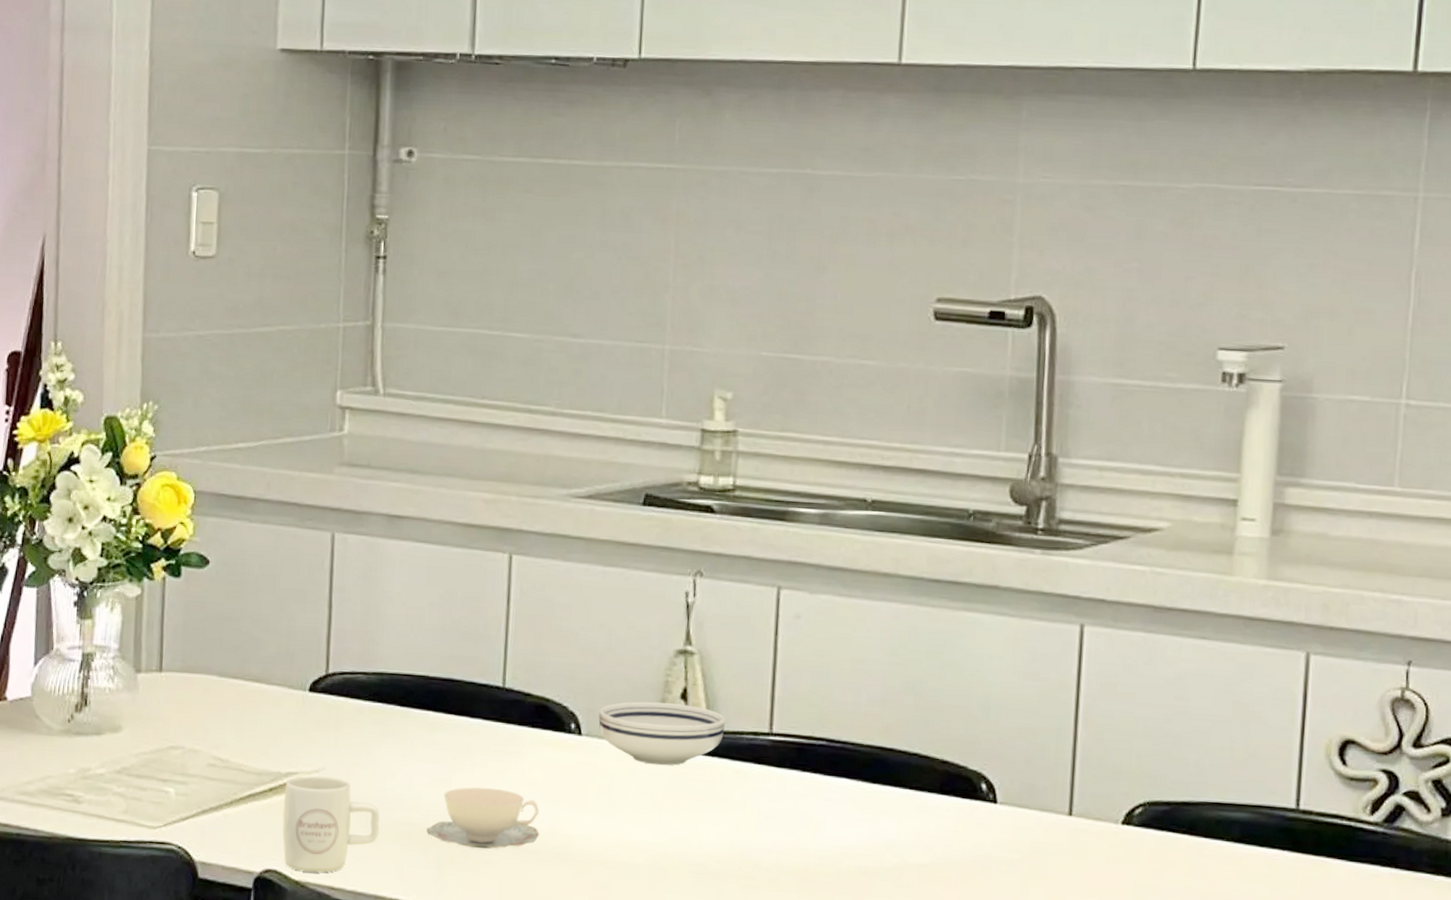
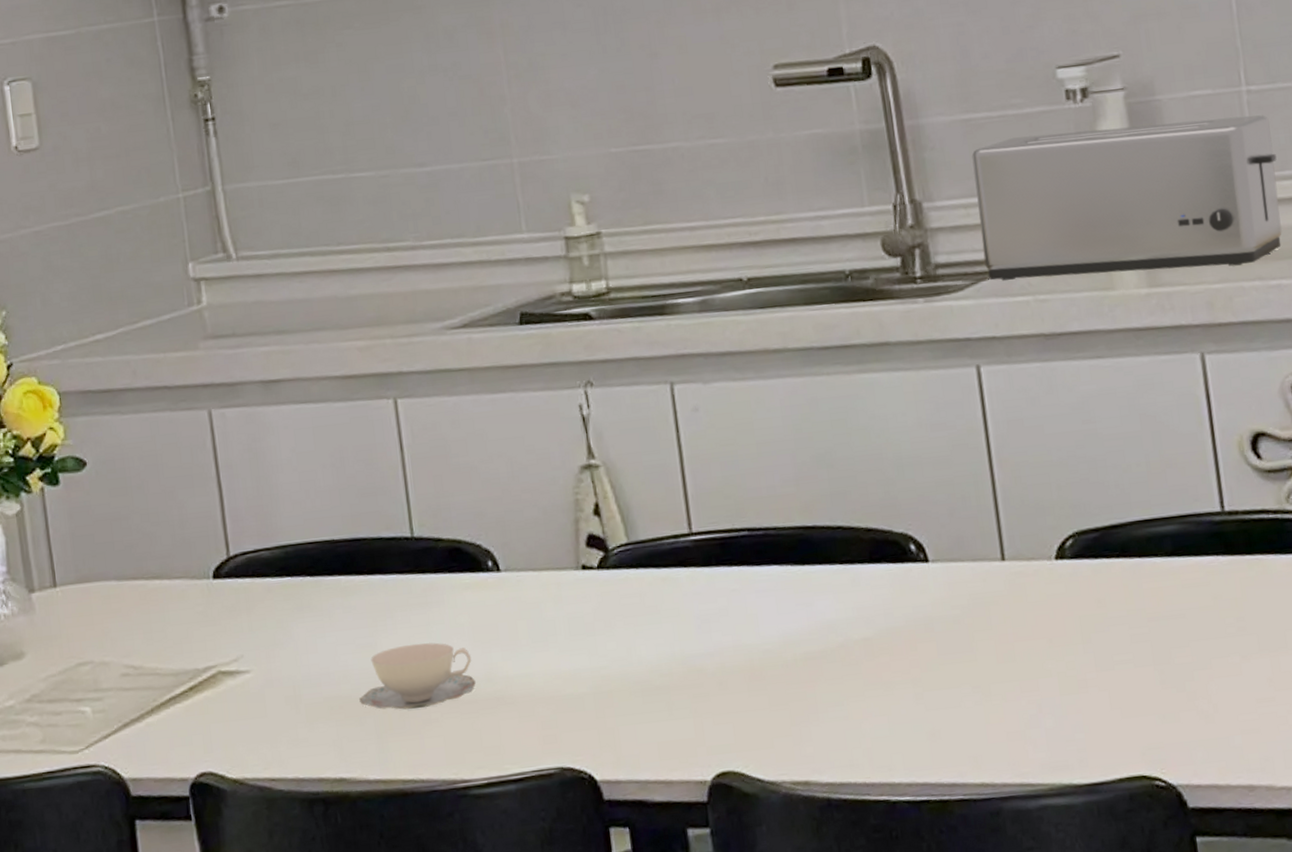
mug: present [282,775,380,872] -> none [205,663,312,768]
bowl: present [598,701,726,766] -> none [513,519,644,588]
toaster: none [1108,410,1423,574] -> present [971,115,1282,281]

